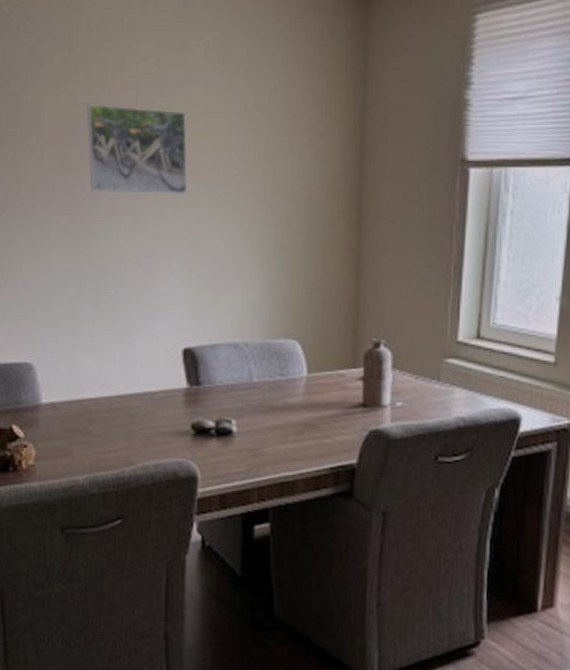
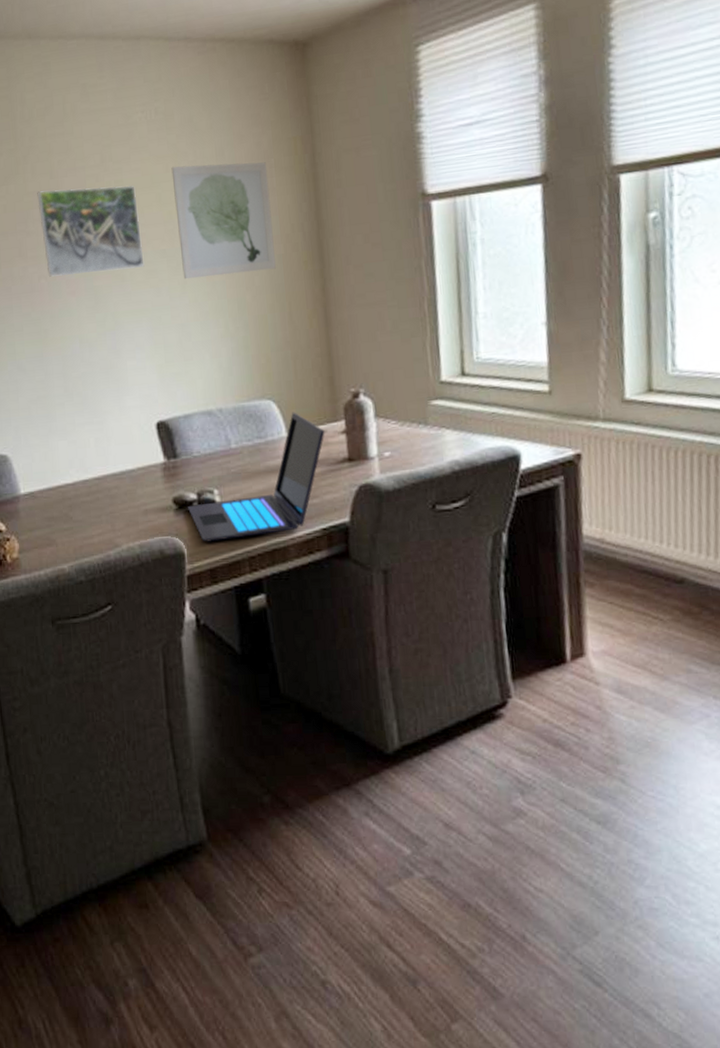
laptop: none [205,354,344,469] -> present [188,412,325,542]
wall art: none [224,98,318,214] -> present [171,162,276,280]

